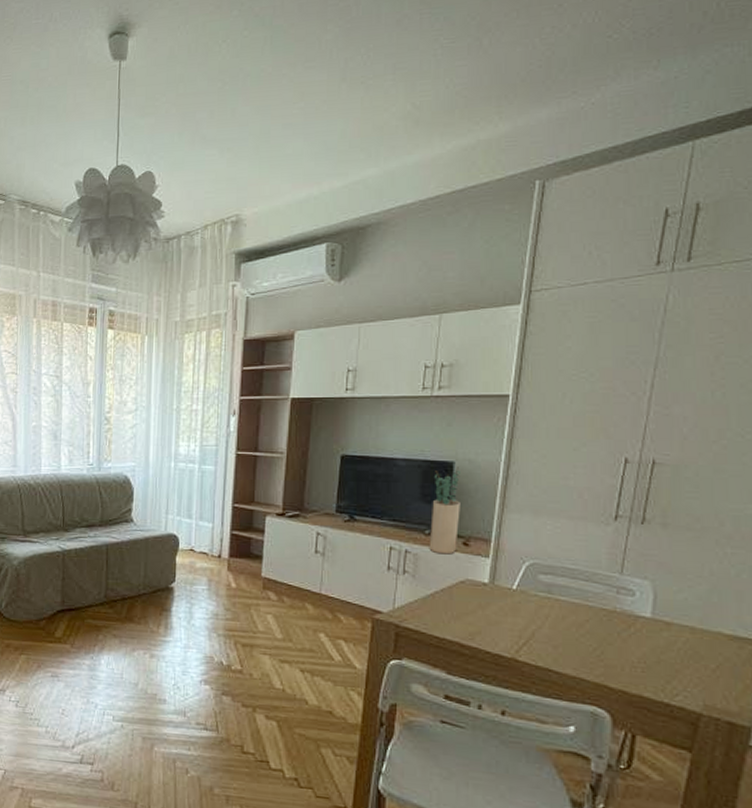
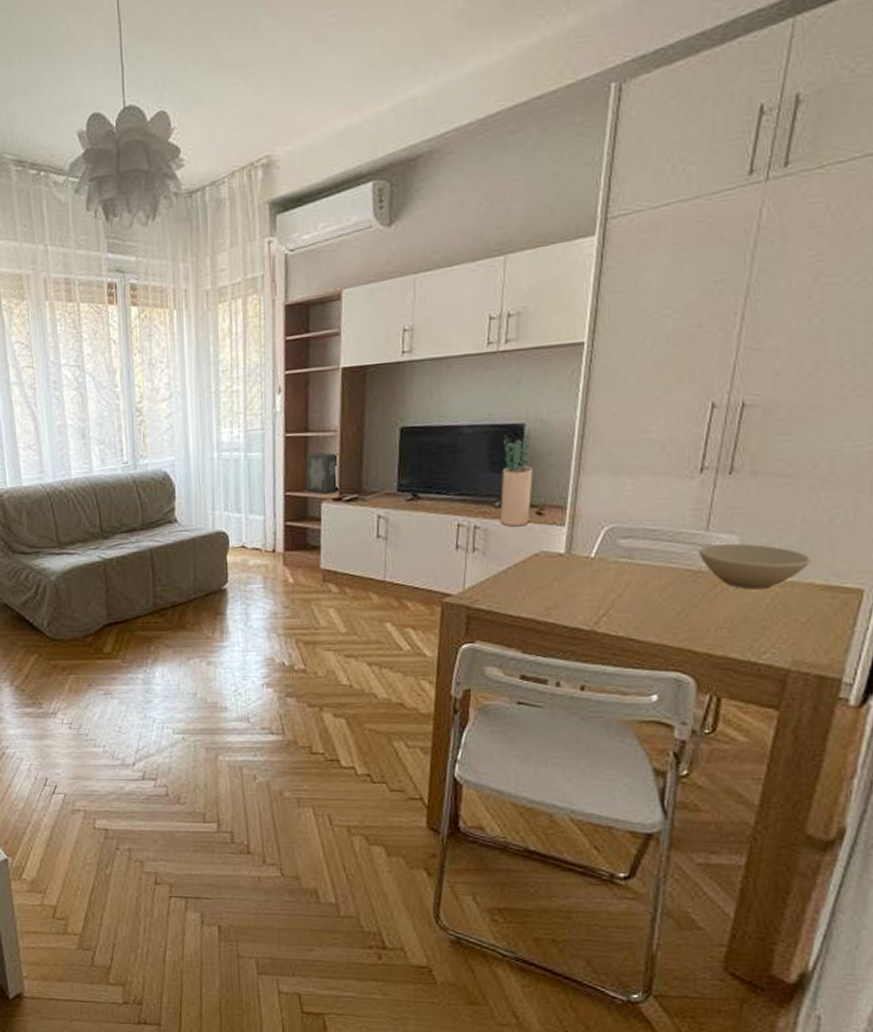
decorative box: none [253,471,285,509] -> present [305,453,341,494]
bowl: none [613,587,719,634] -> present [698,543,811,590]

